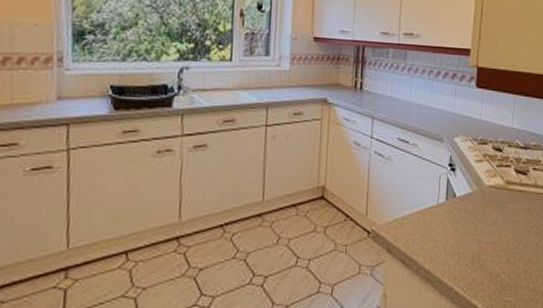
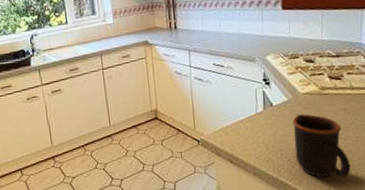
mug: none [473,211,529,292] -> present [292,114,351,178]

